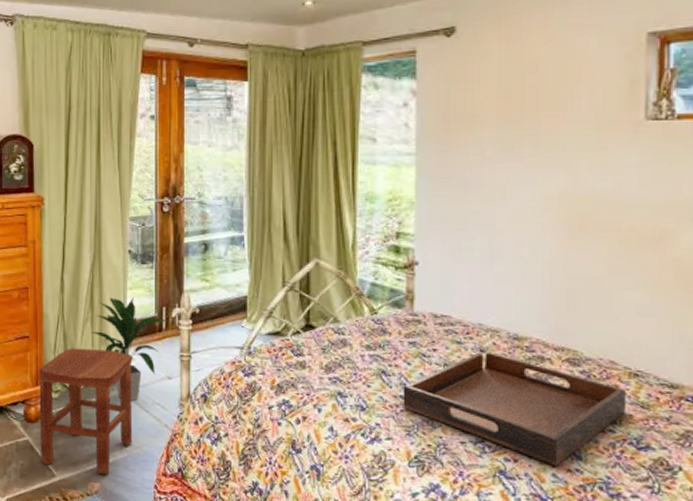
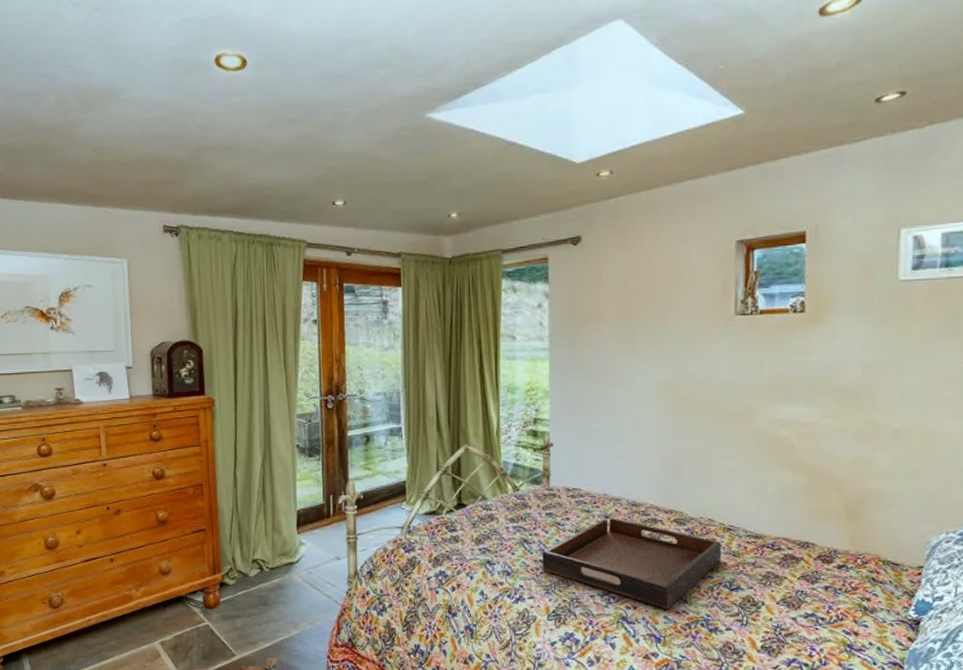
stool: present [39,347,133,475] -> none [216,537,306,650]
indoor plant: present [91,297,168,401] -> none [264,488,335,581]

